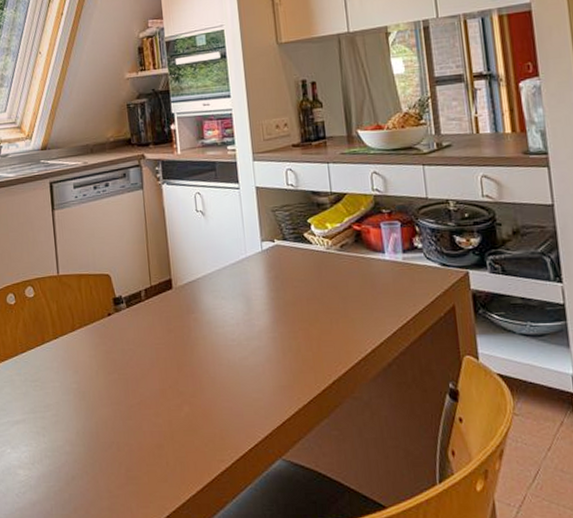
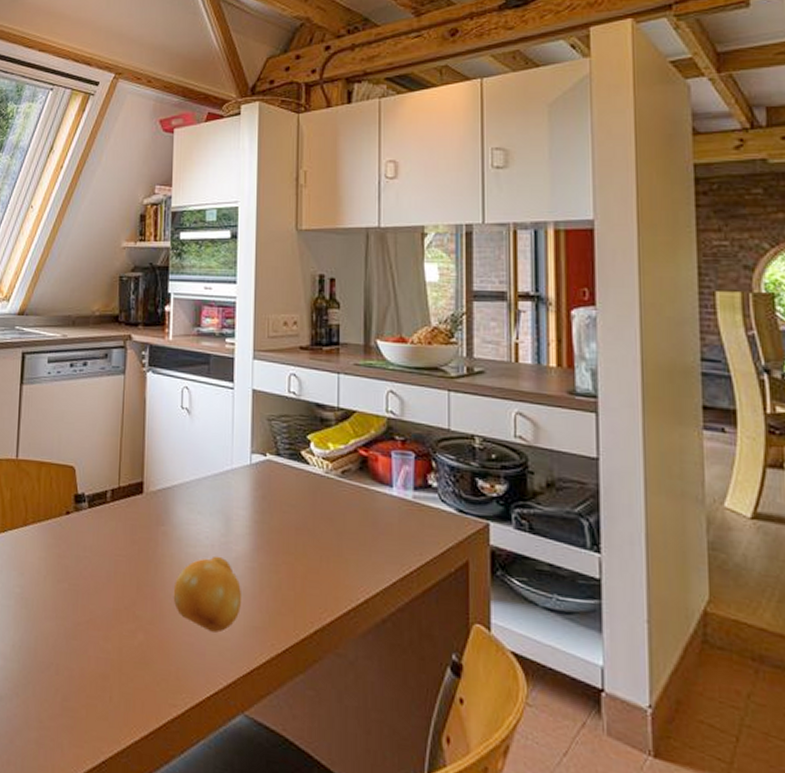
fruit: none [209,332,269,396] -> present [173,556,242,633]

